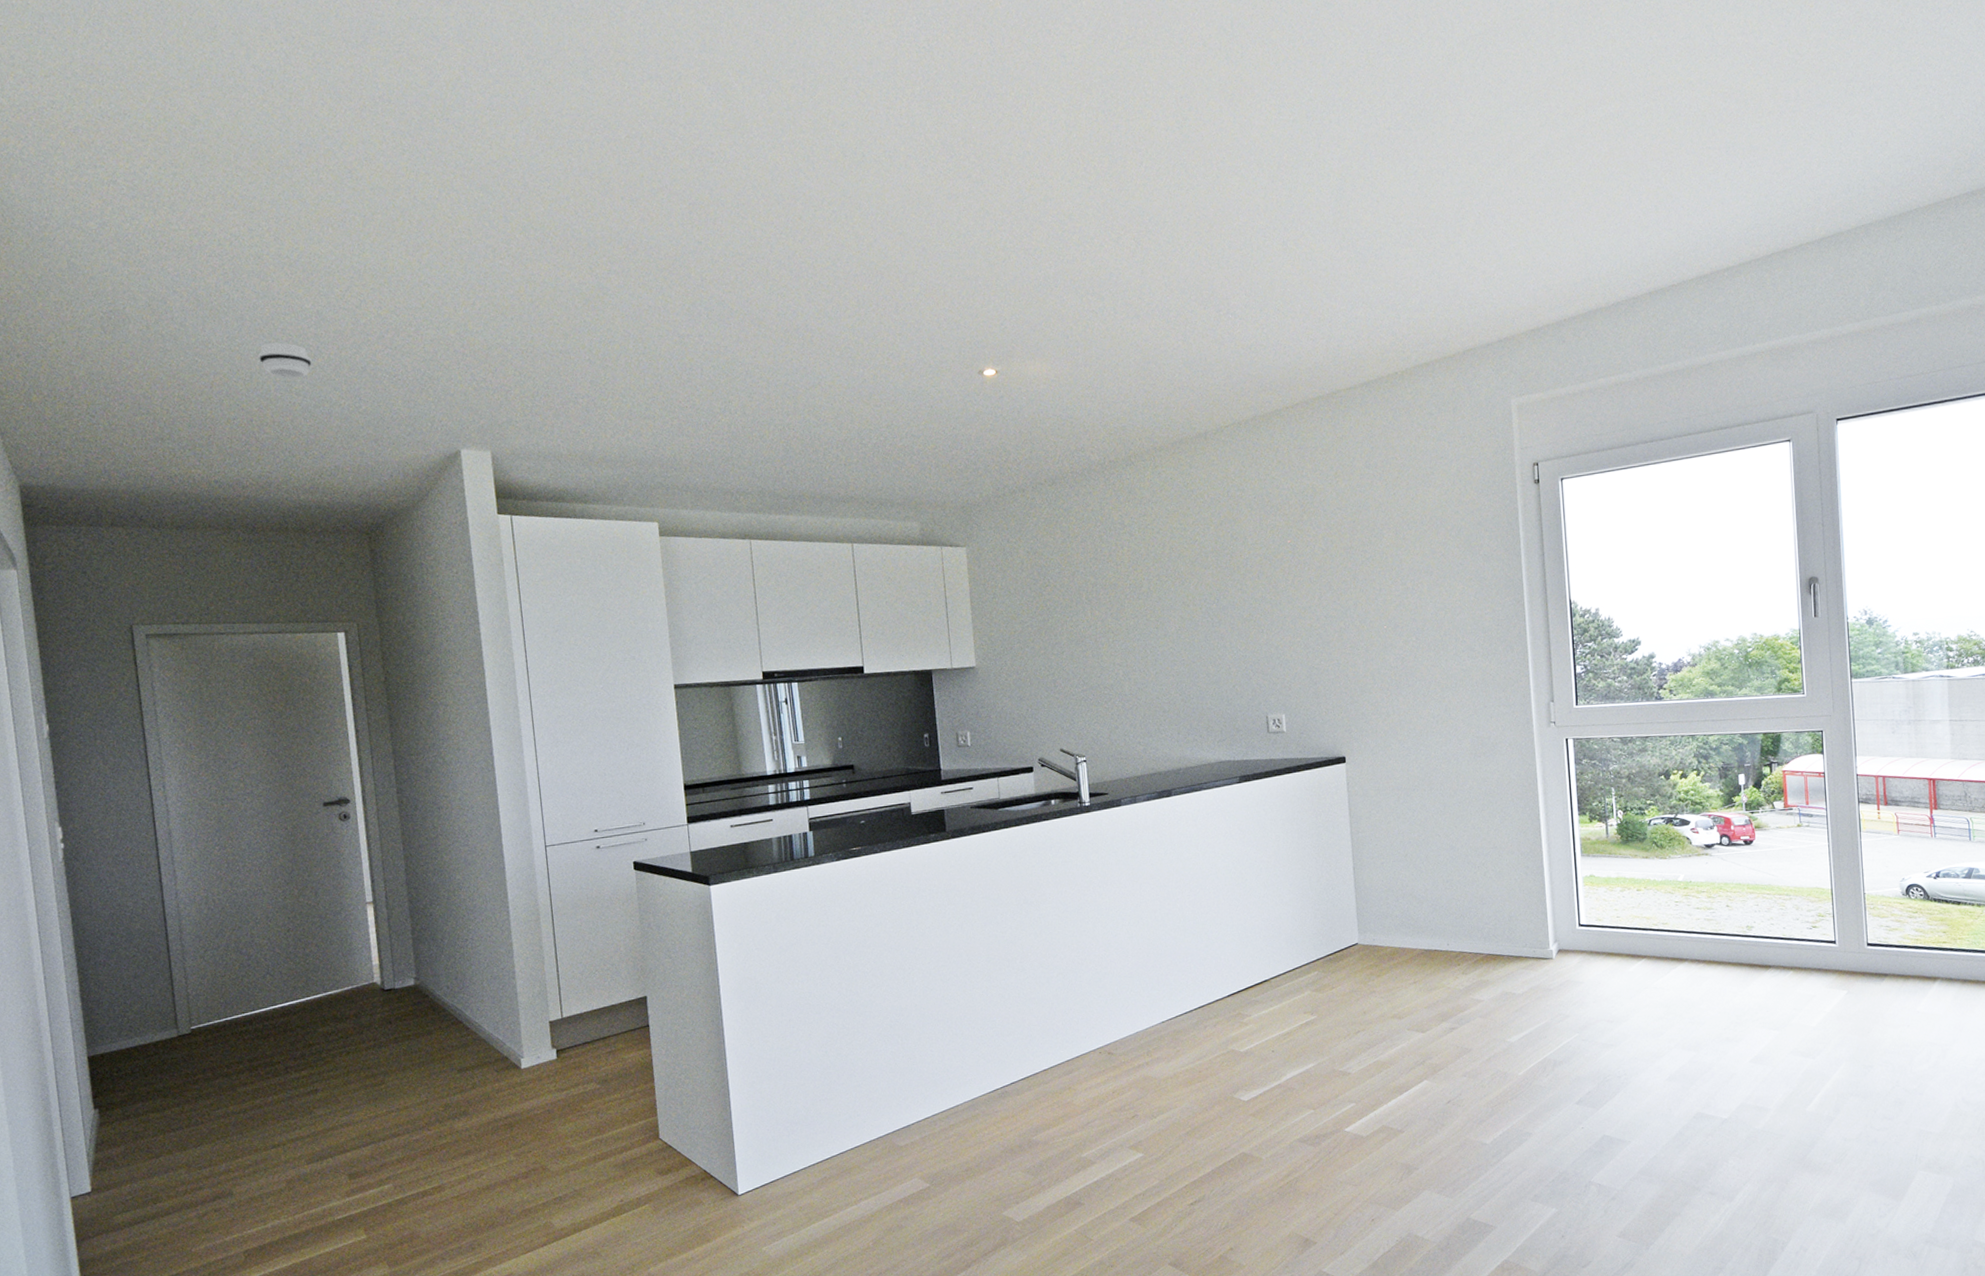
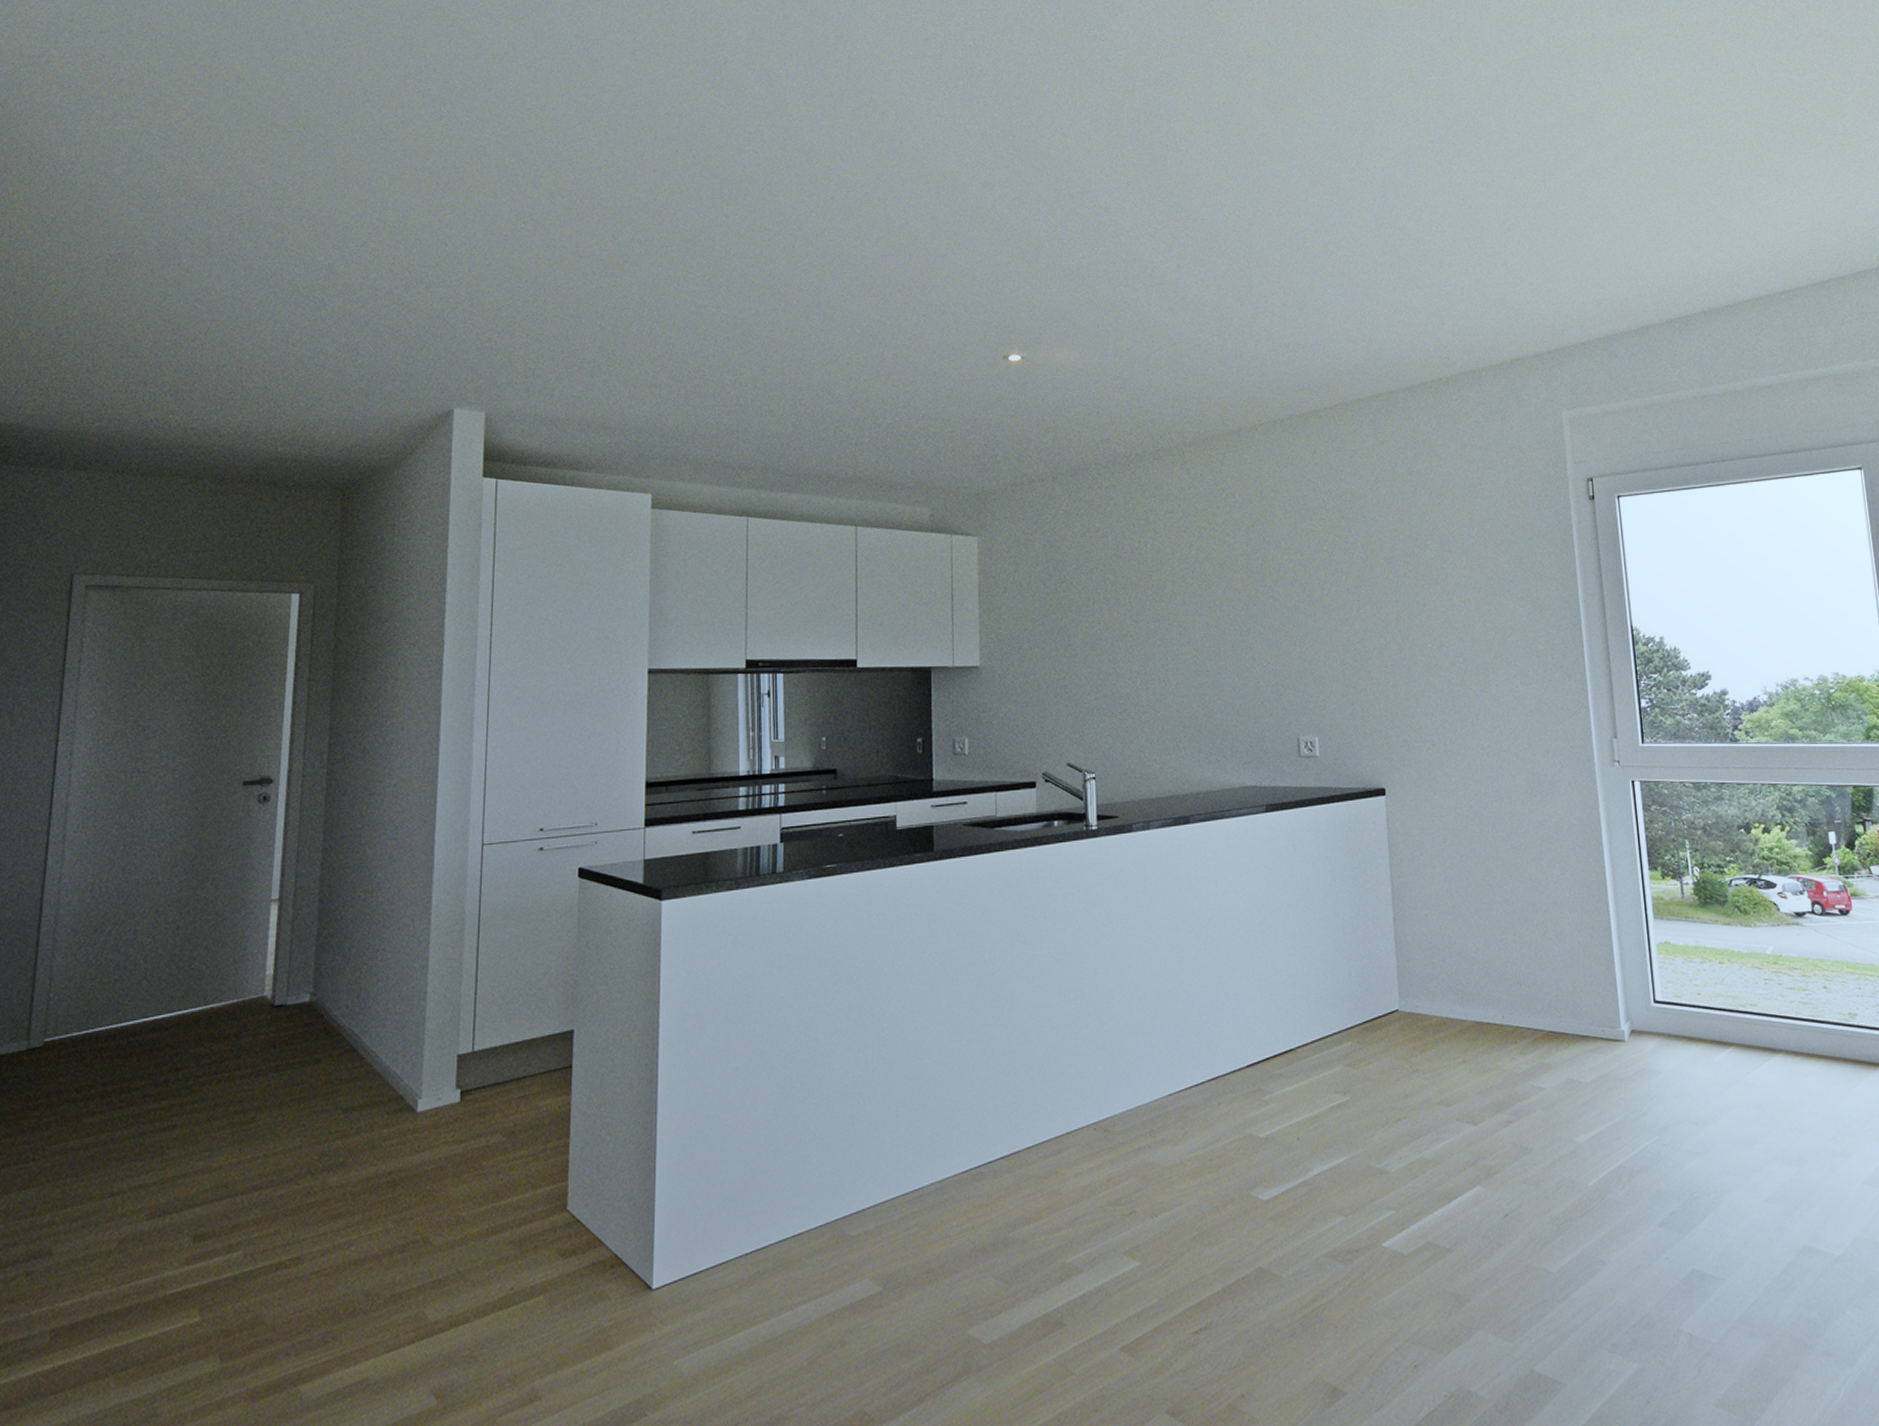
smoke detector: present [257,342,312,379] -> none [259,292,314,329]

